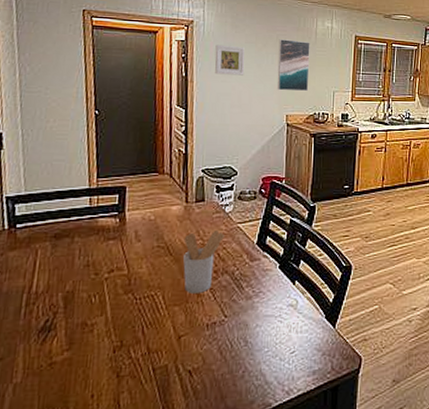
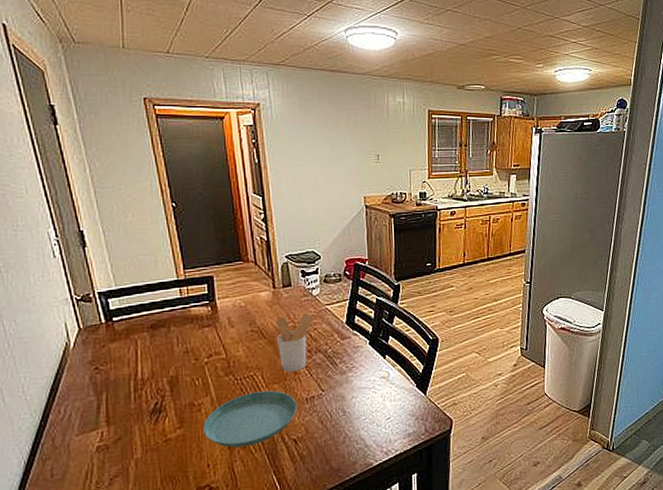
saucer: none [93,313,196,377] -> present [204,390,297,448]
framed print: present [215,44,245,76] -> none [285,127,318,159]
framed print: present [277,39,310,92] -> none [350,118,384,172]

